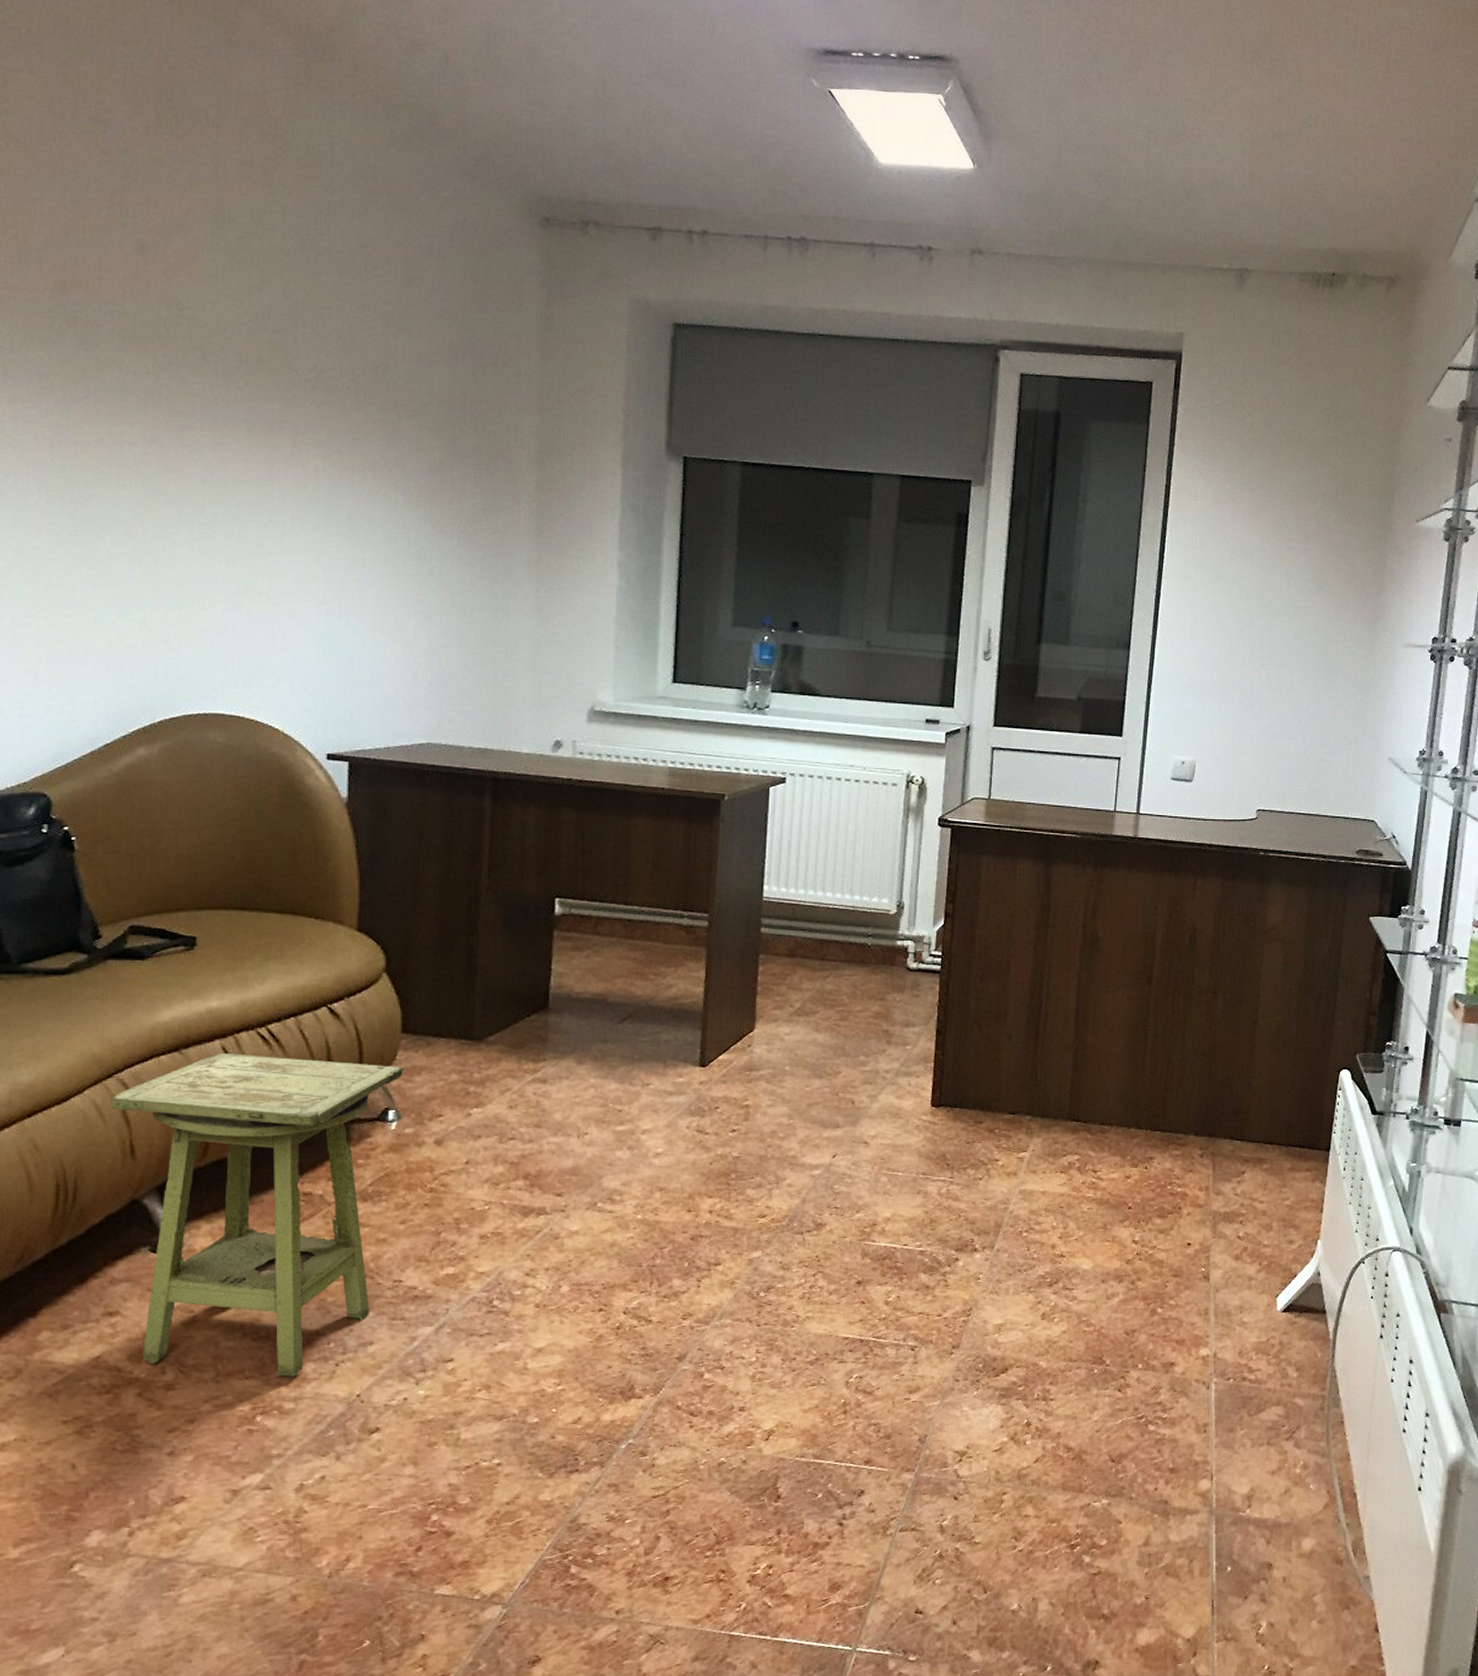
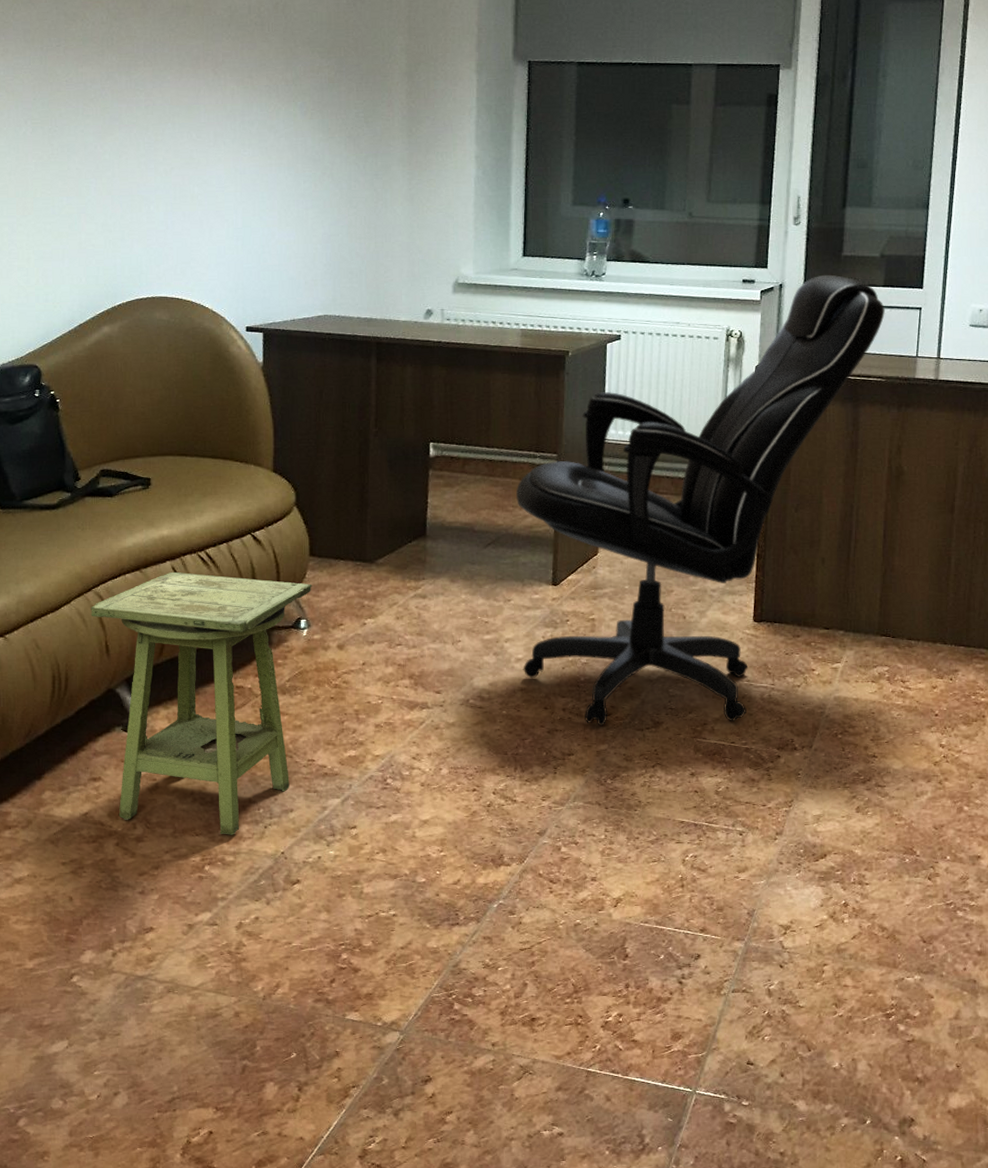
office chair: none [659,717,1081,1230] -> present [516,274,885,726]

